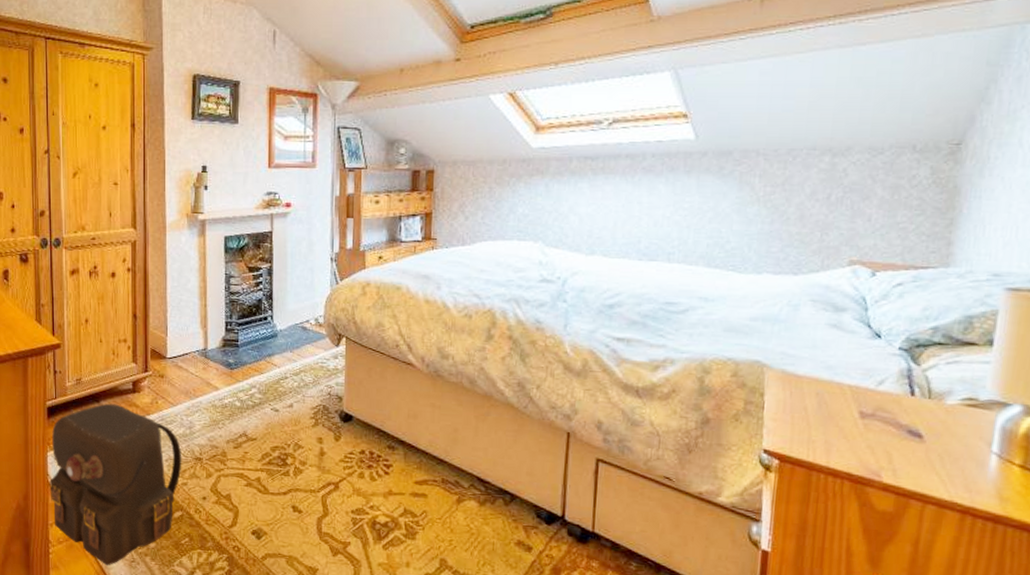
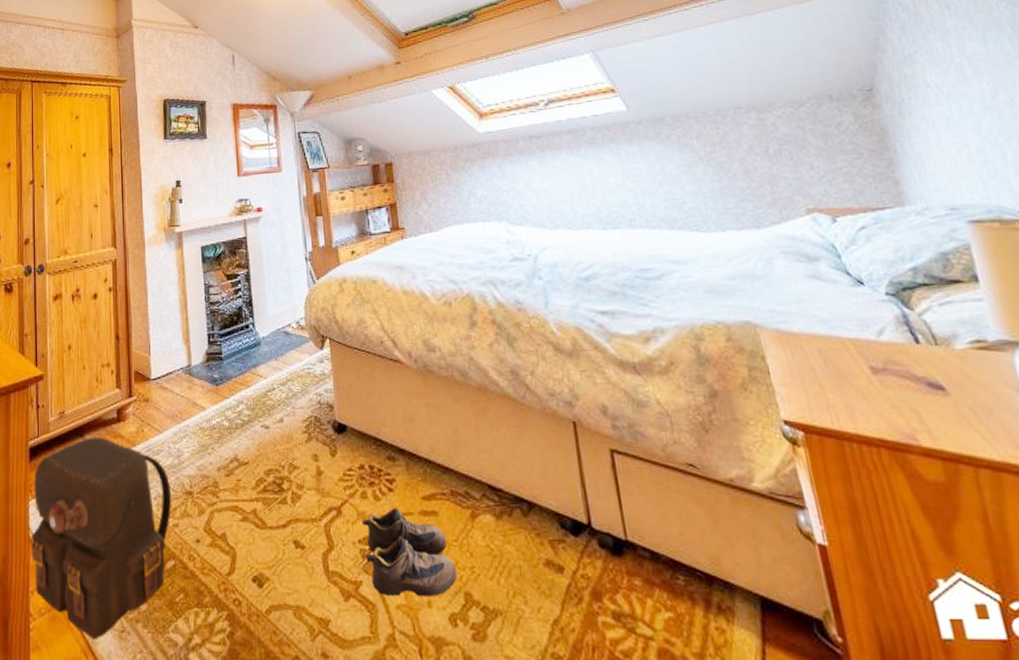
shoe: none [356,488,436,560] -> present [362,508,457,597]

